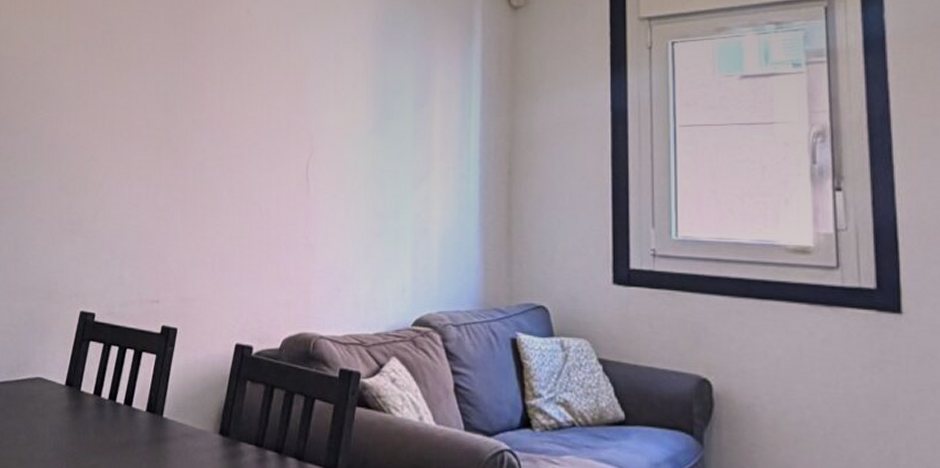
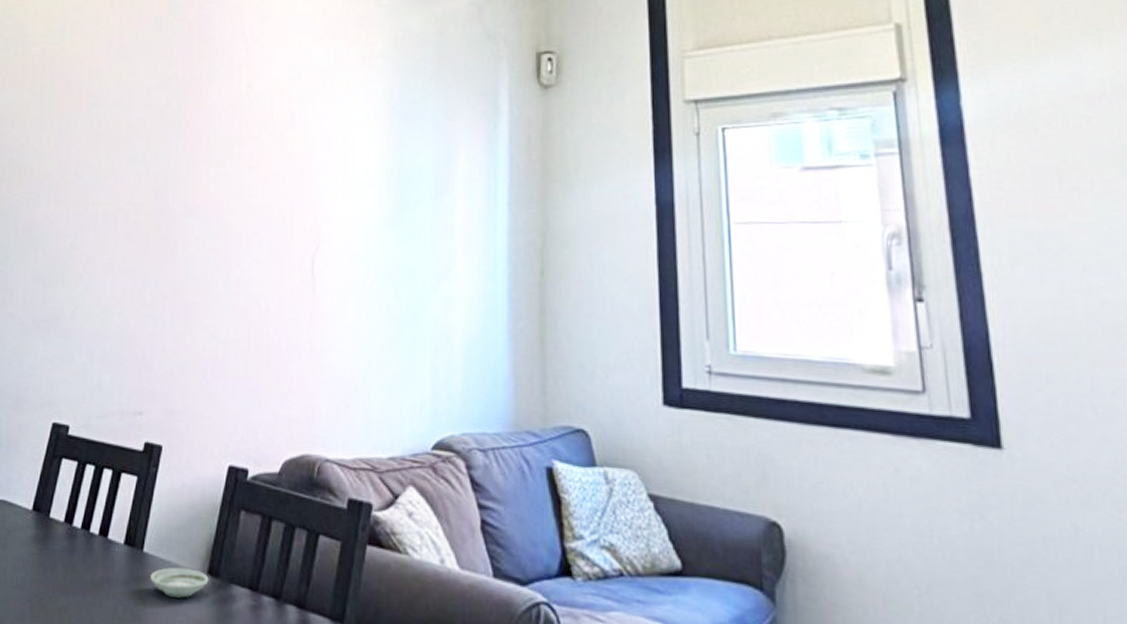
saucer: none [170,429,220,454] -> present [150,567,209,598]

